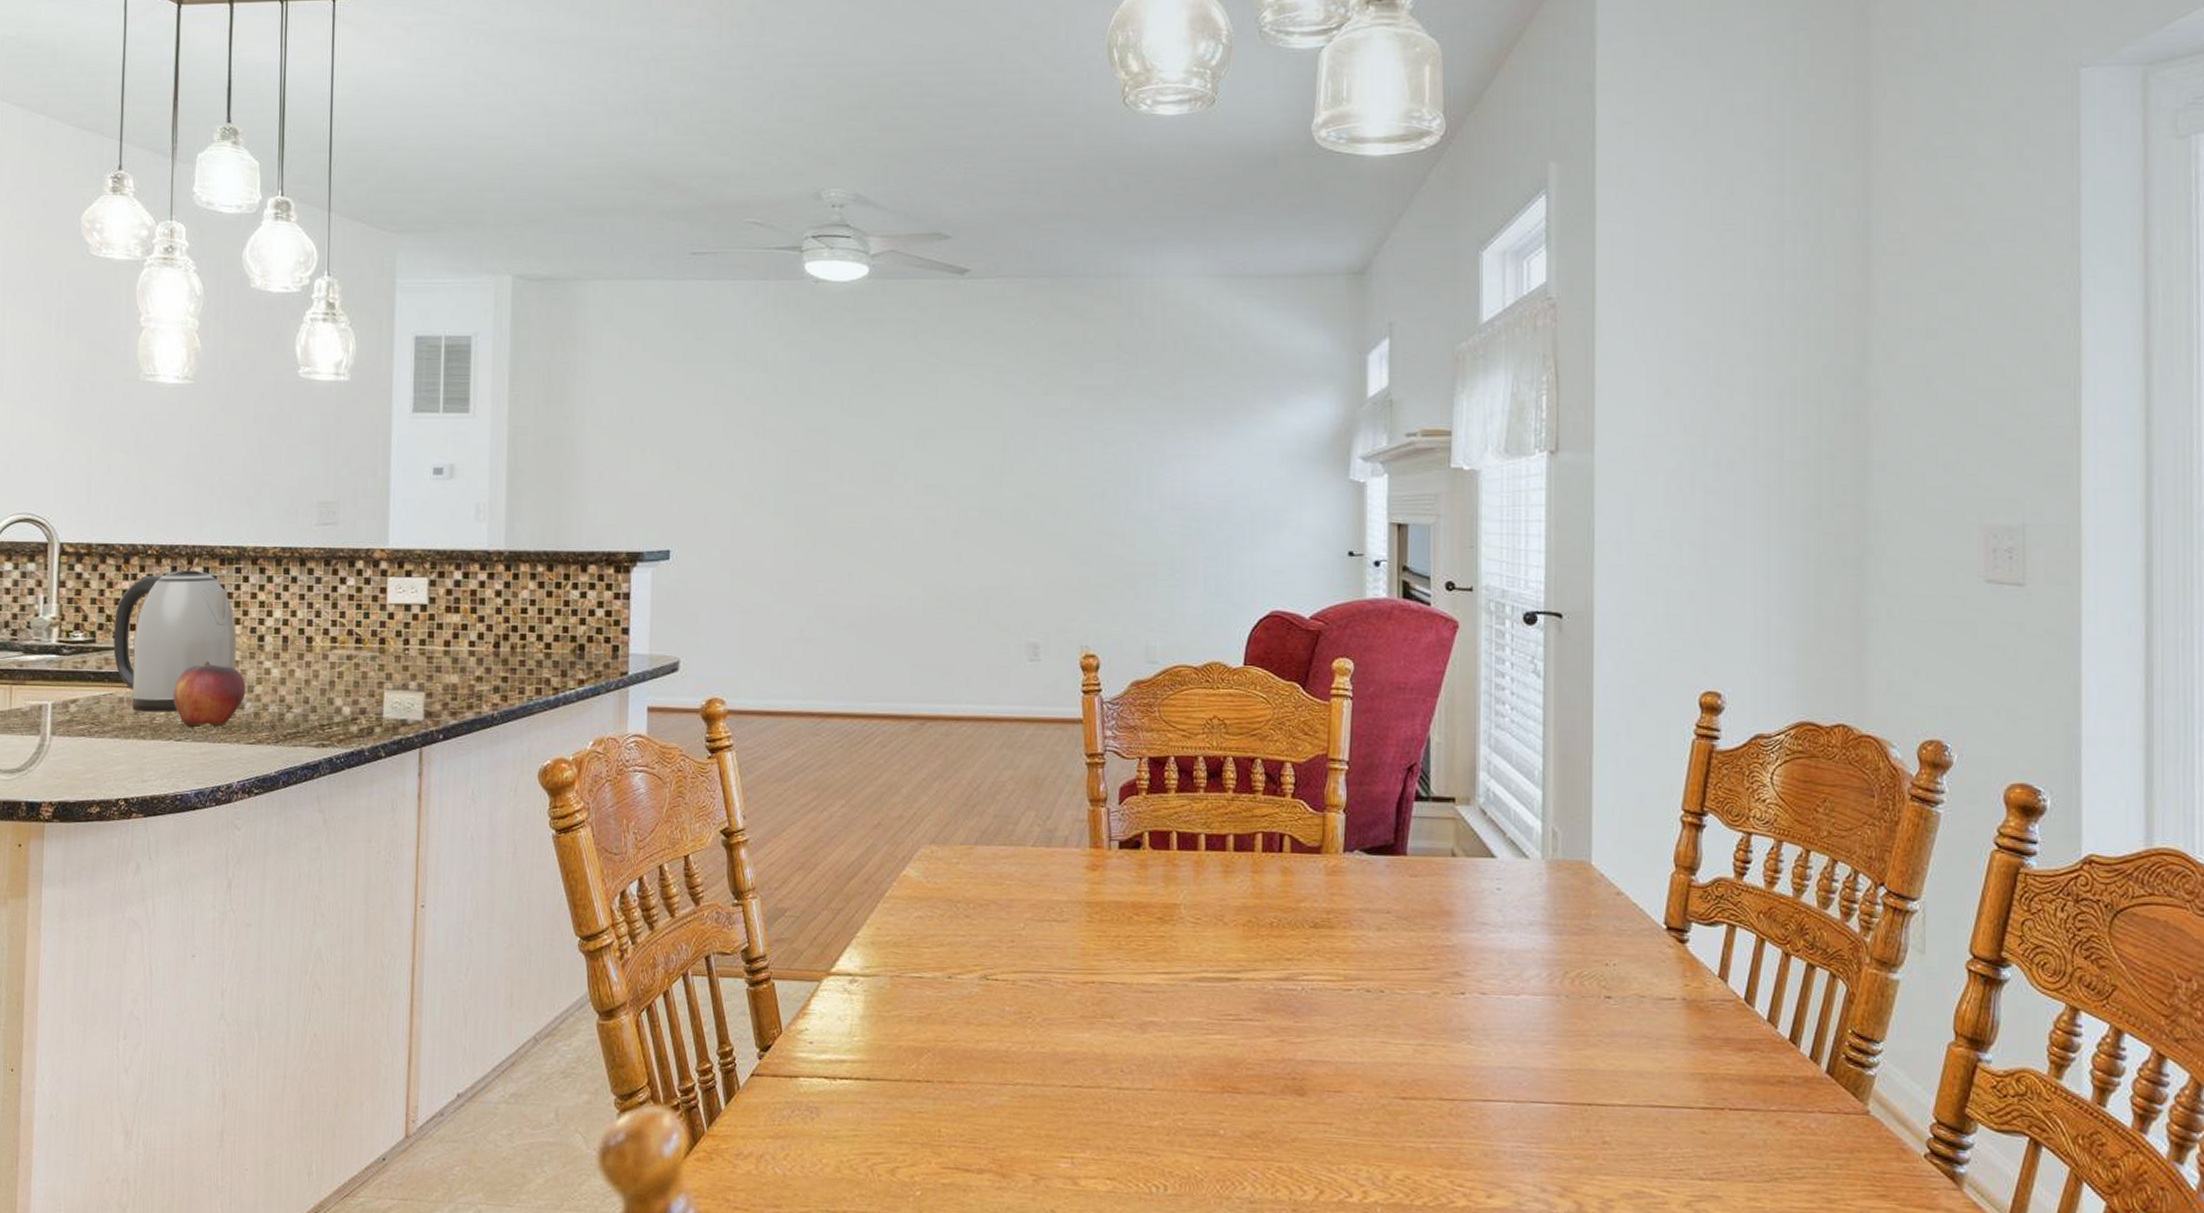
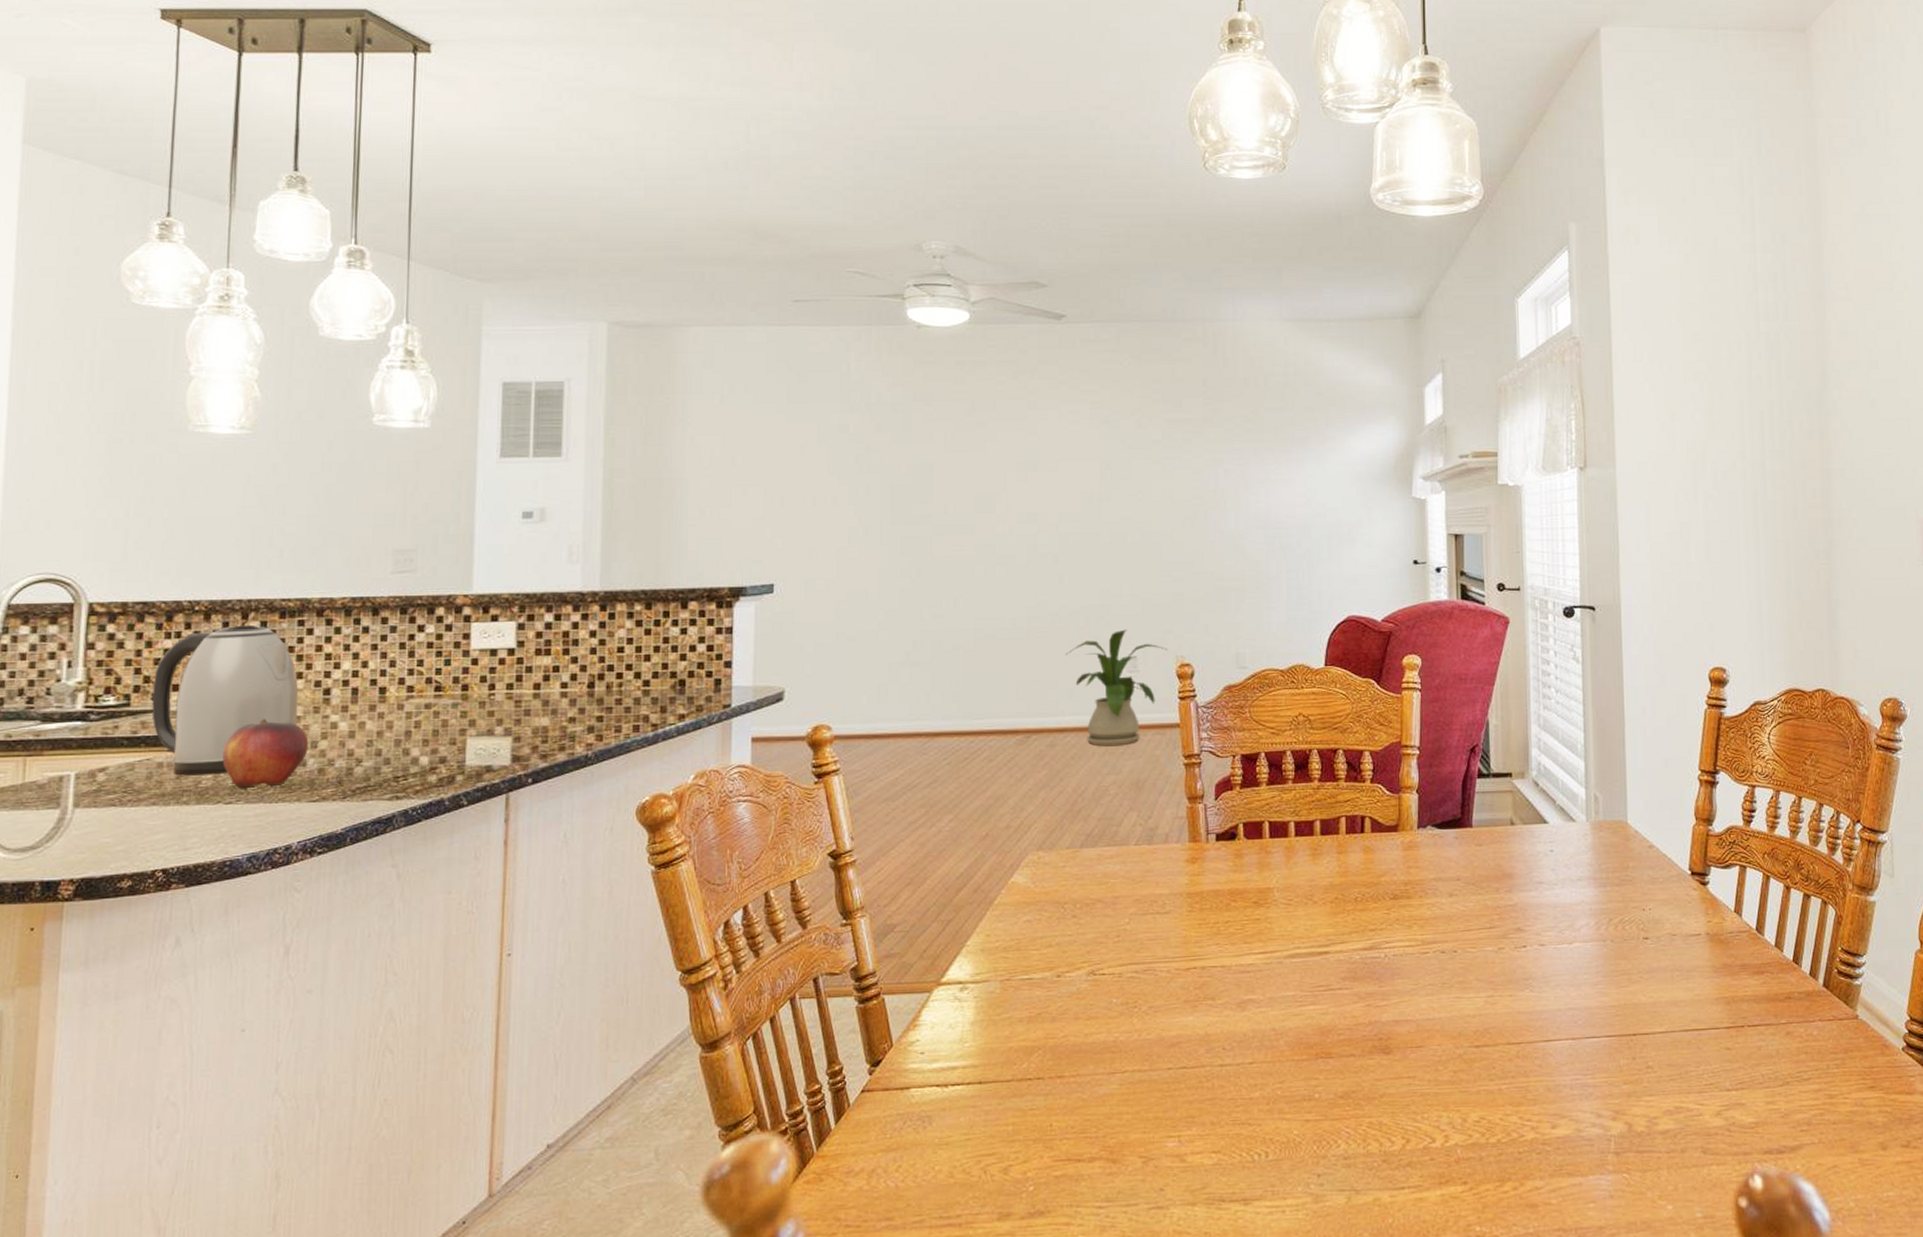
house plant: none [962,614,1071,740] -> present [1065,629,1167,747]

